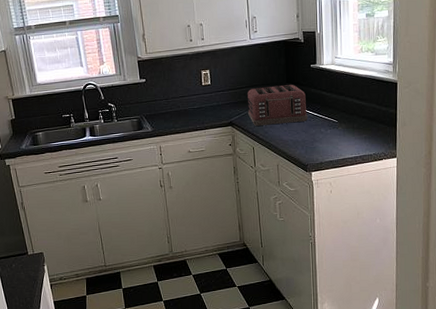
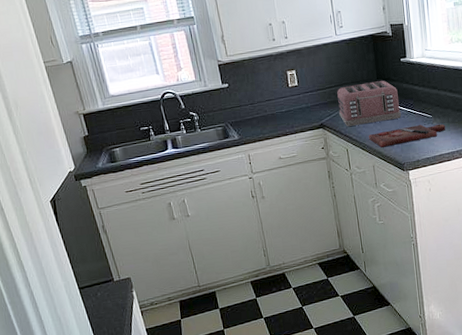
cutting board: none [275,129,350,148] -> present [369,124,446,148]

